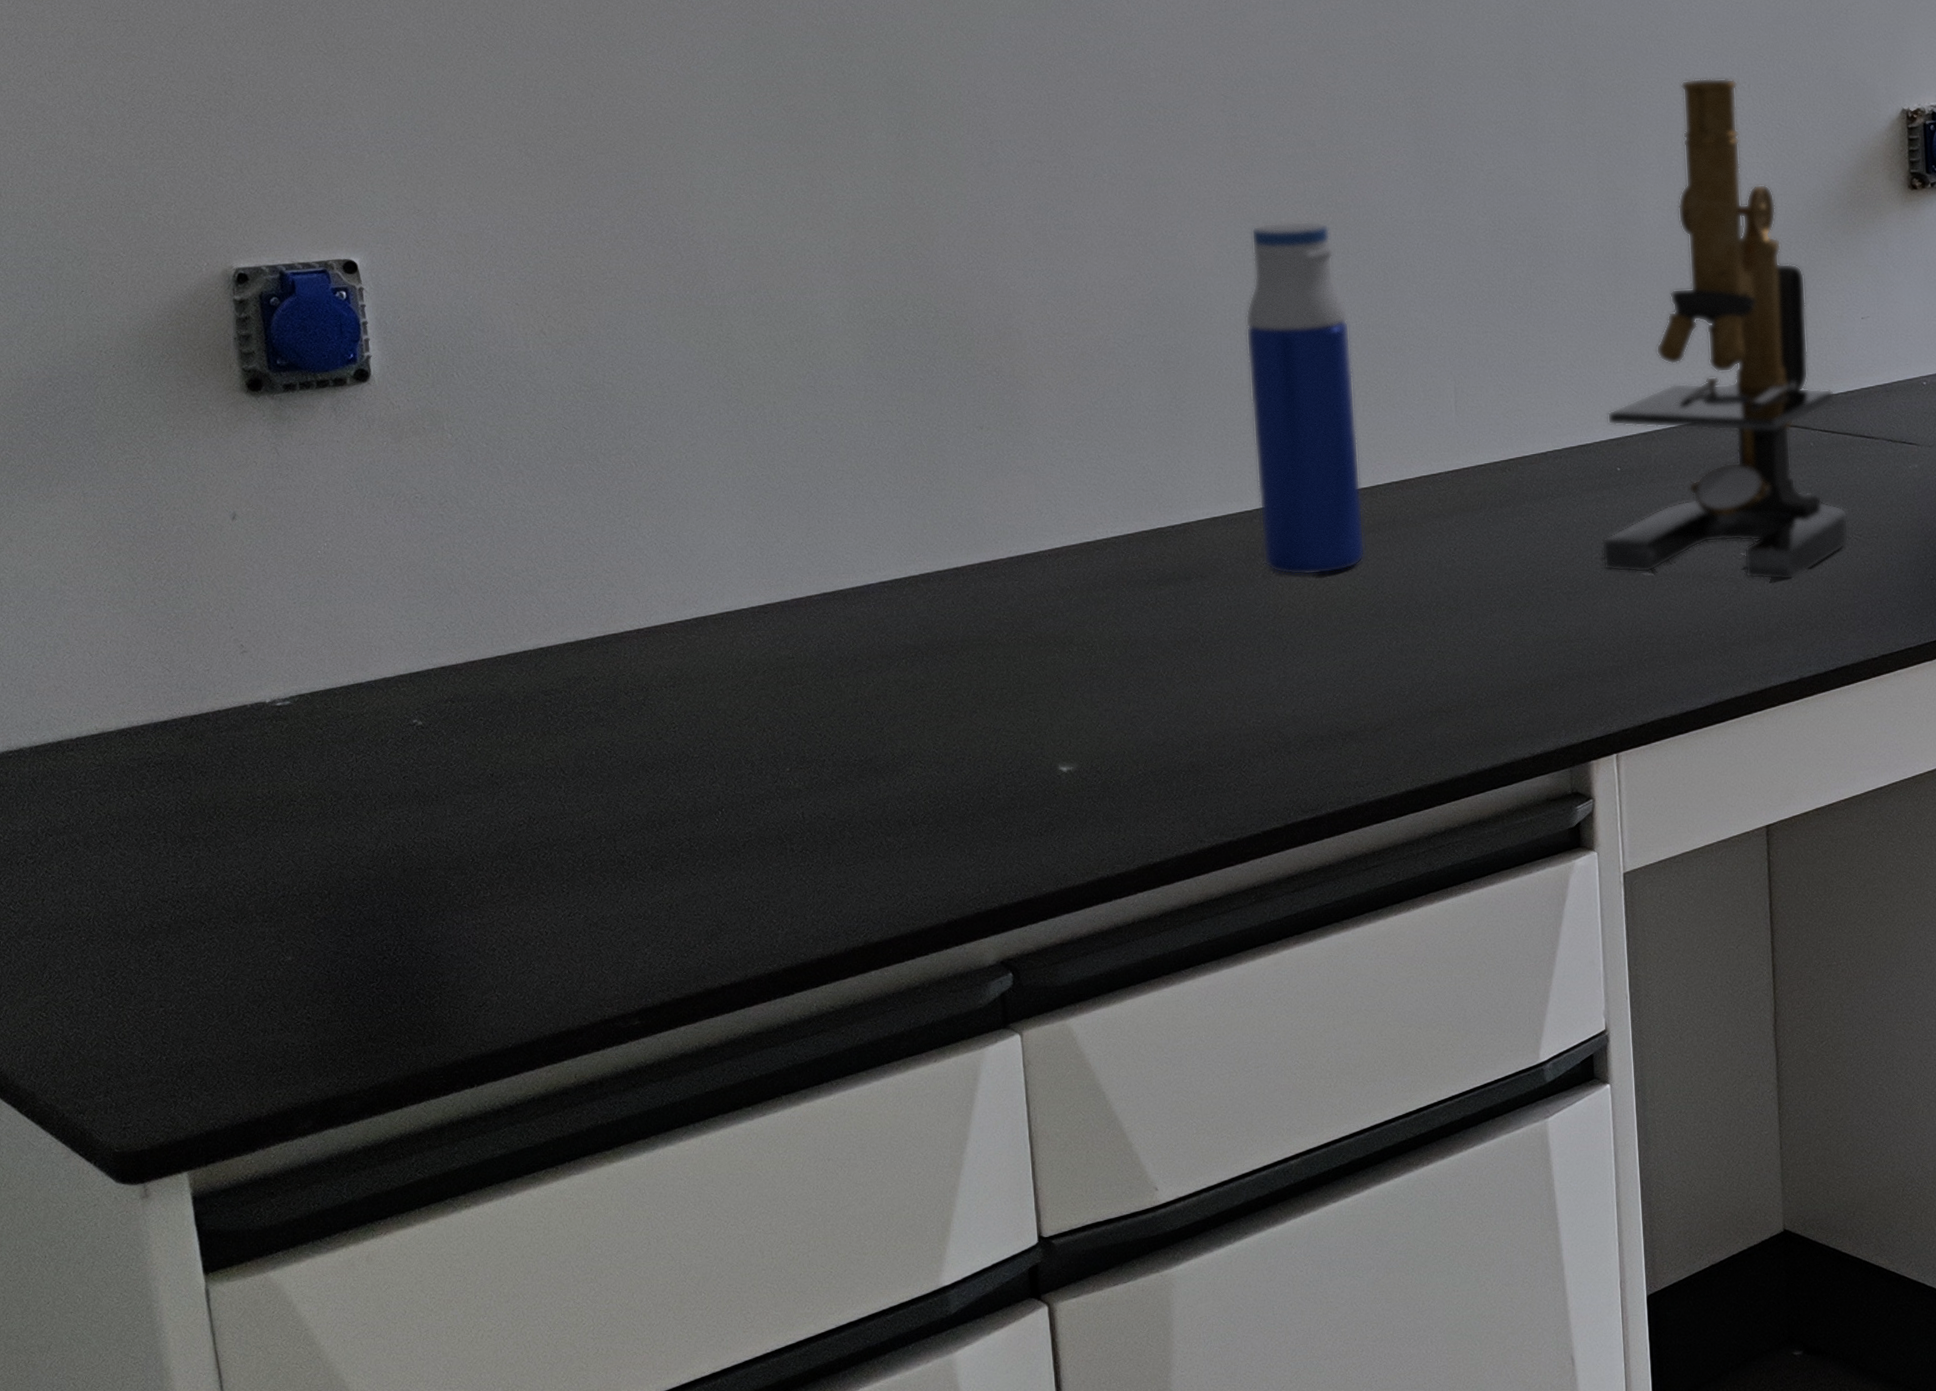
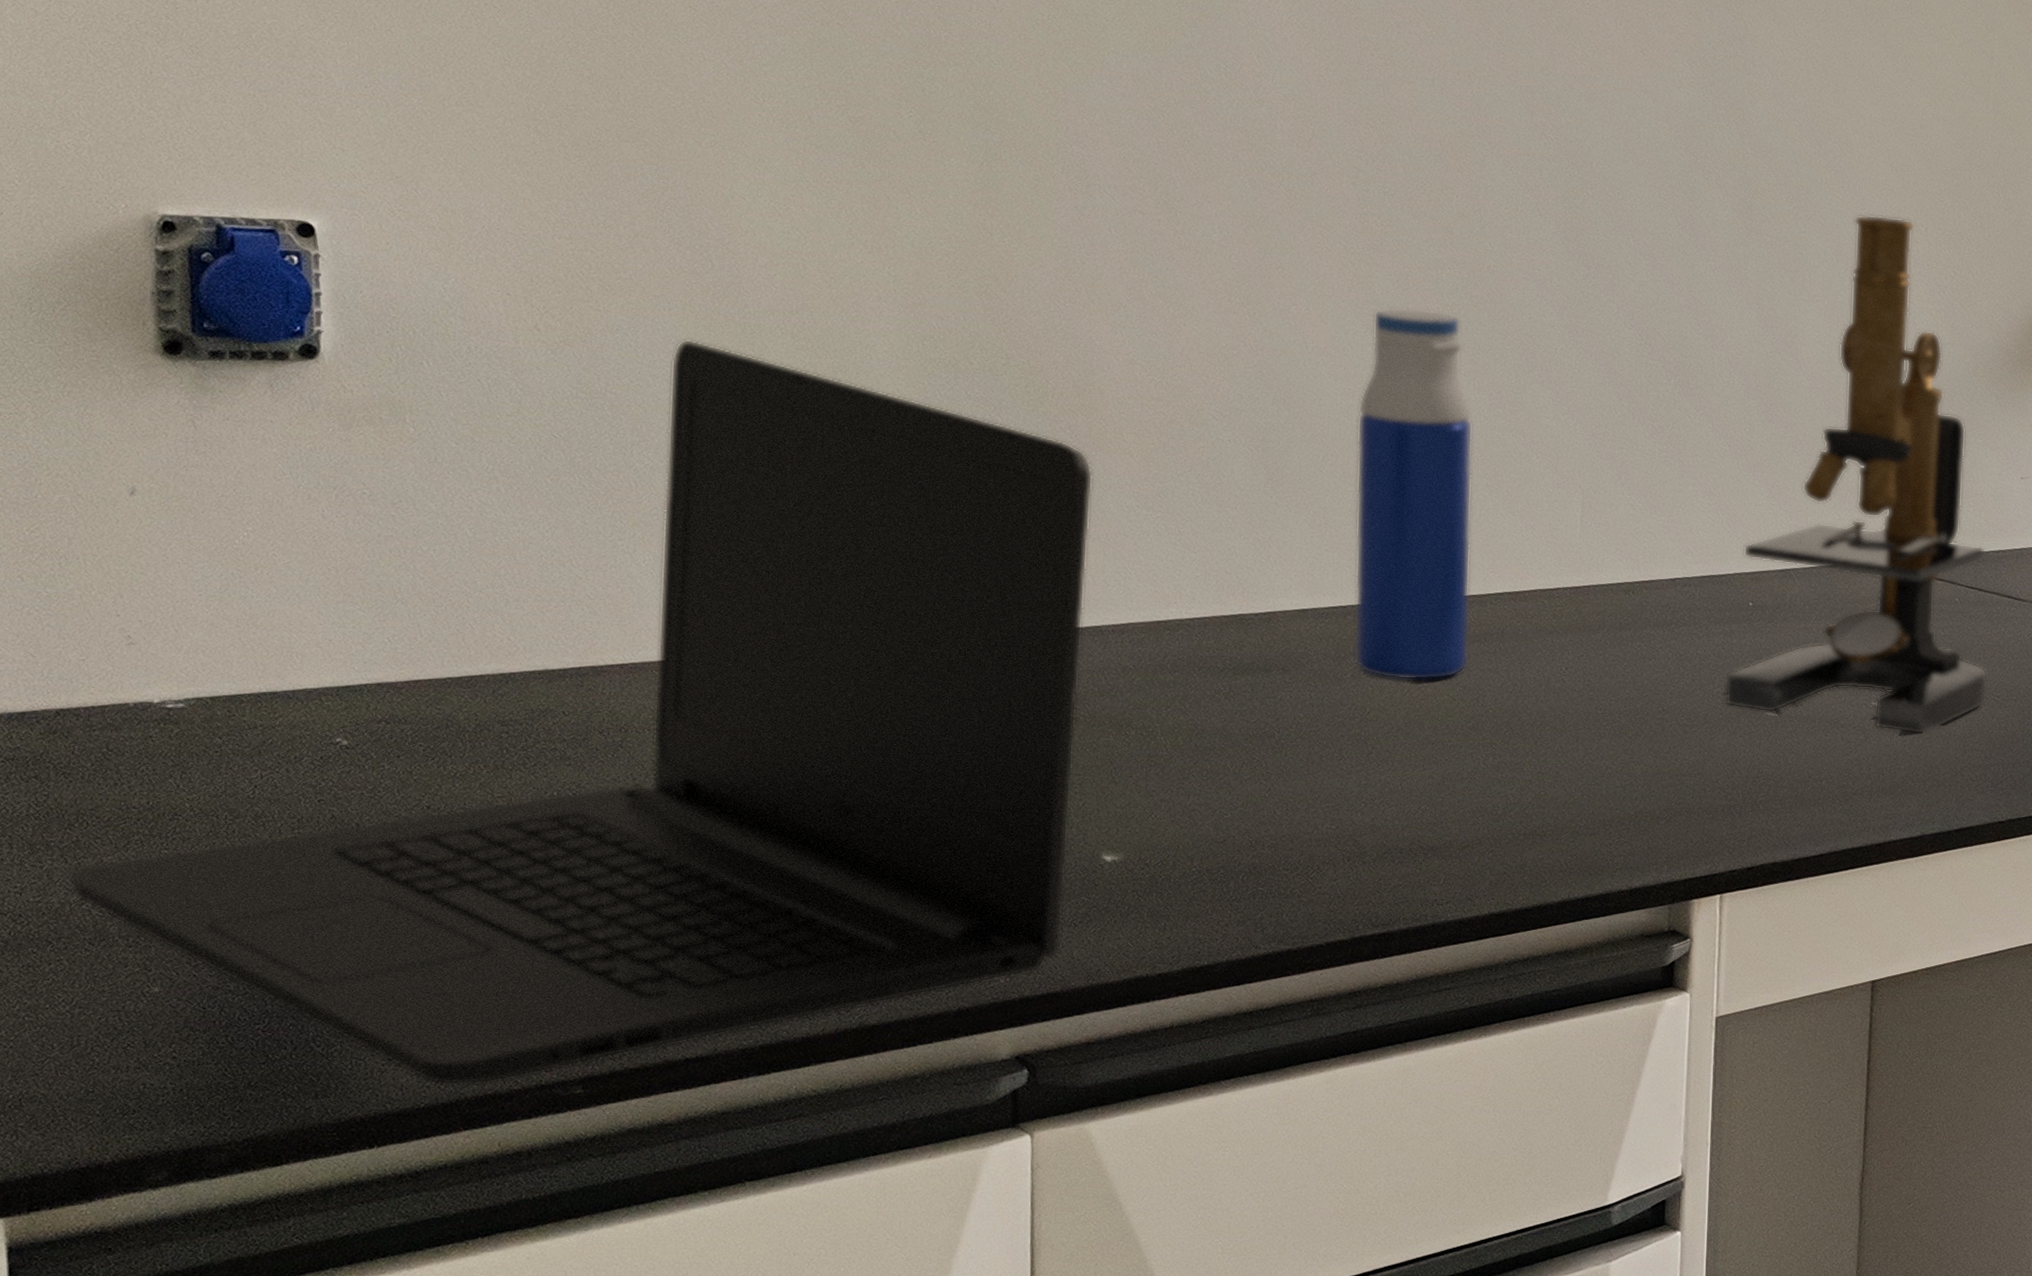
laptop: none [211,326,1030,1026] -> present [67,339,1093,1085]

